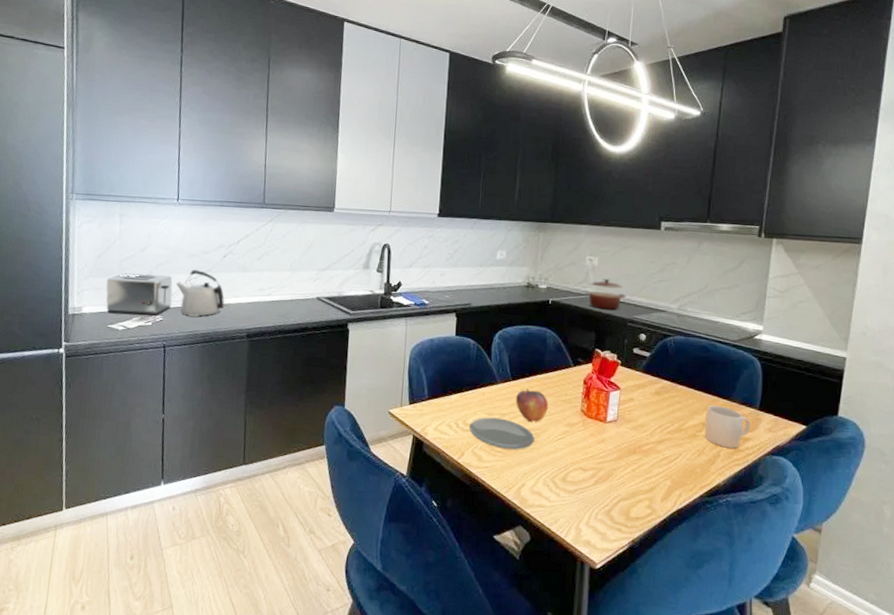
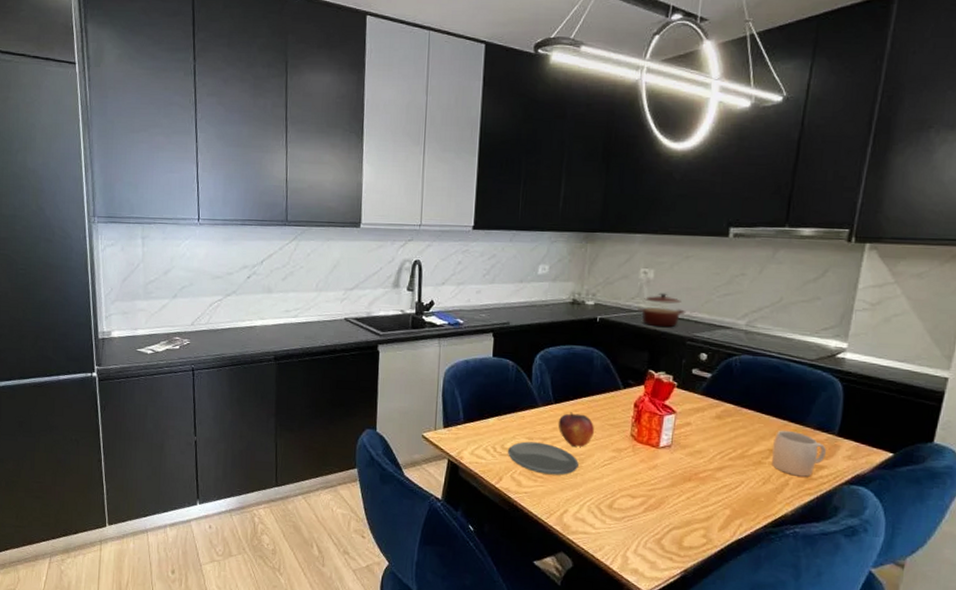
toaster: present [106,273,173,317] -> none [133,297,198,340]
kettle: present [176,270,225,318] -> none [201,292,251,341]

